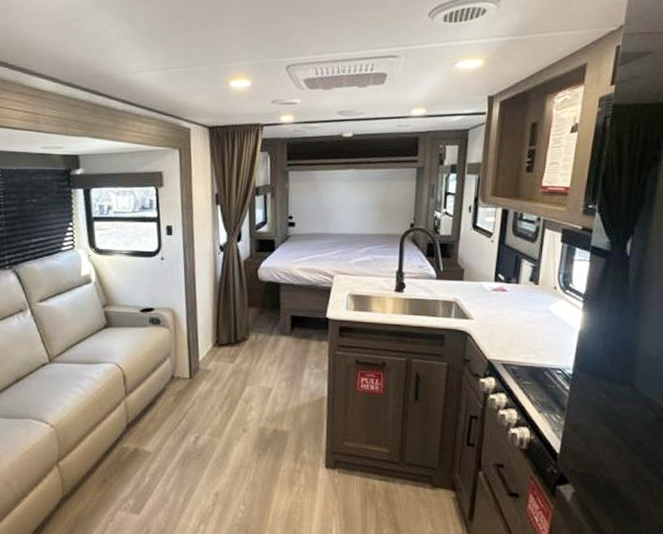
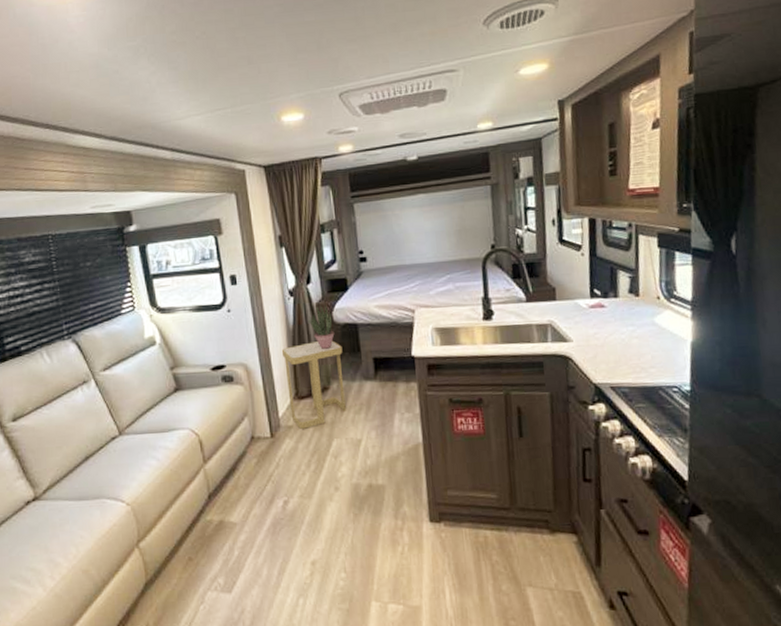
side table: none [207,295,264,374] -> present [281,340,346,429]
potted plant: none [234,263,258,303] -> present [308,306,335,349]

